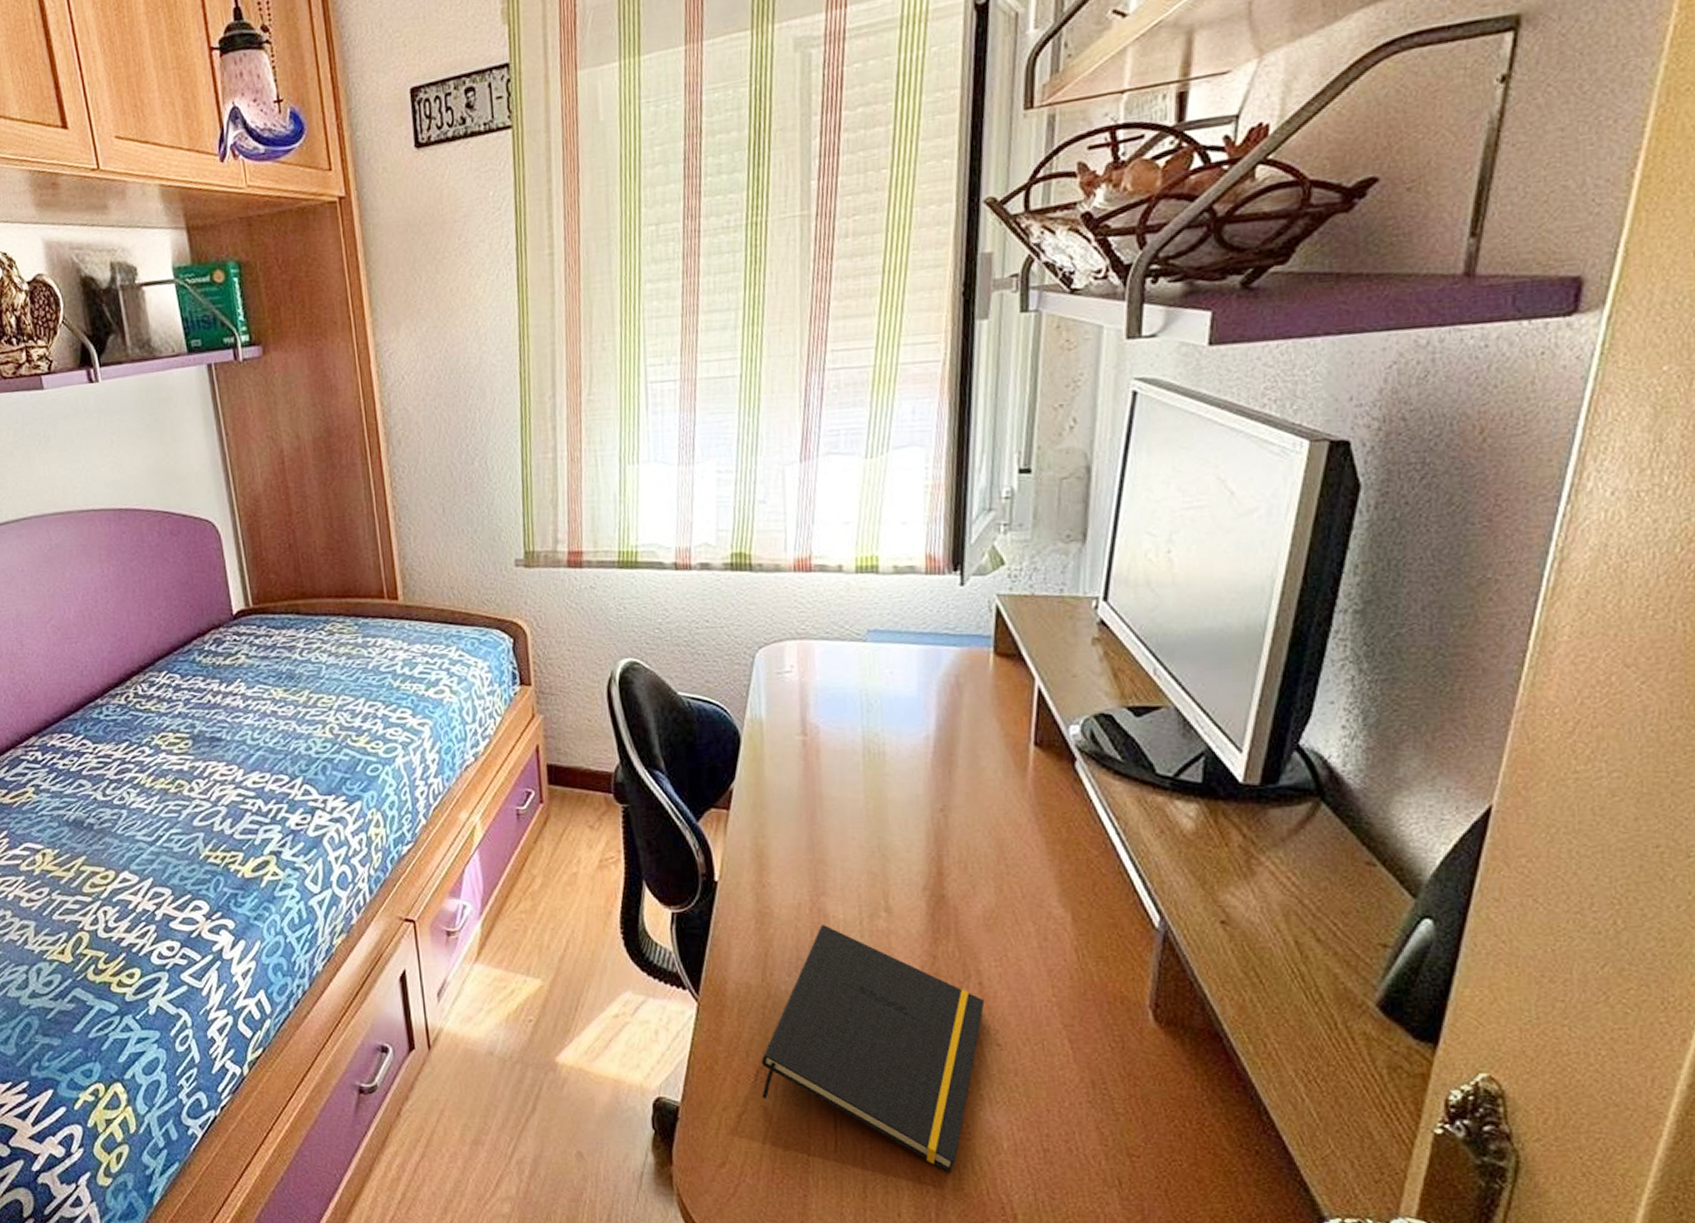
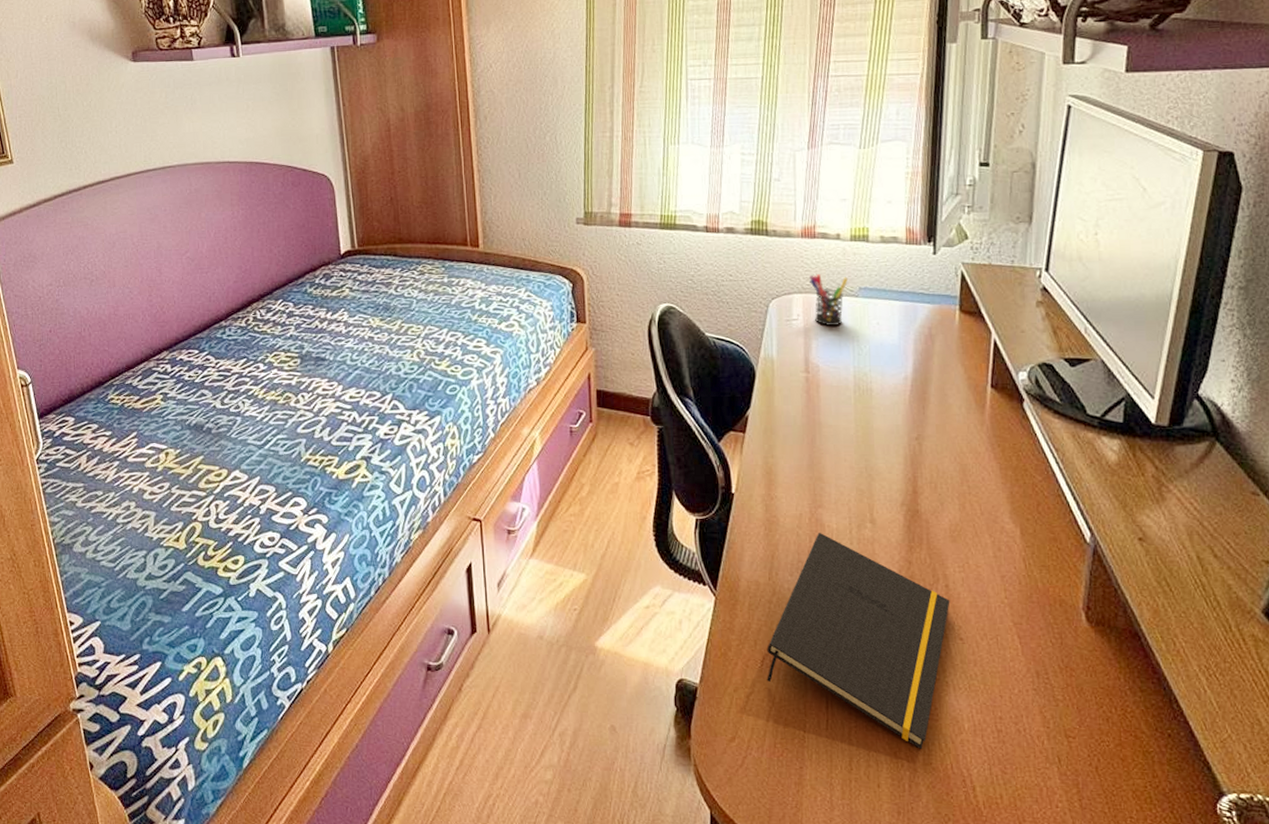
pen holder: none [805,615,853,678] -> present [809,274,848,326]

